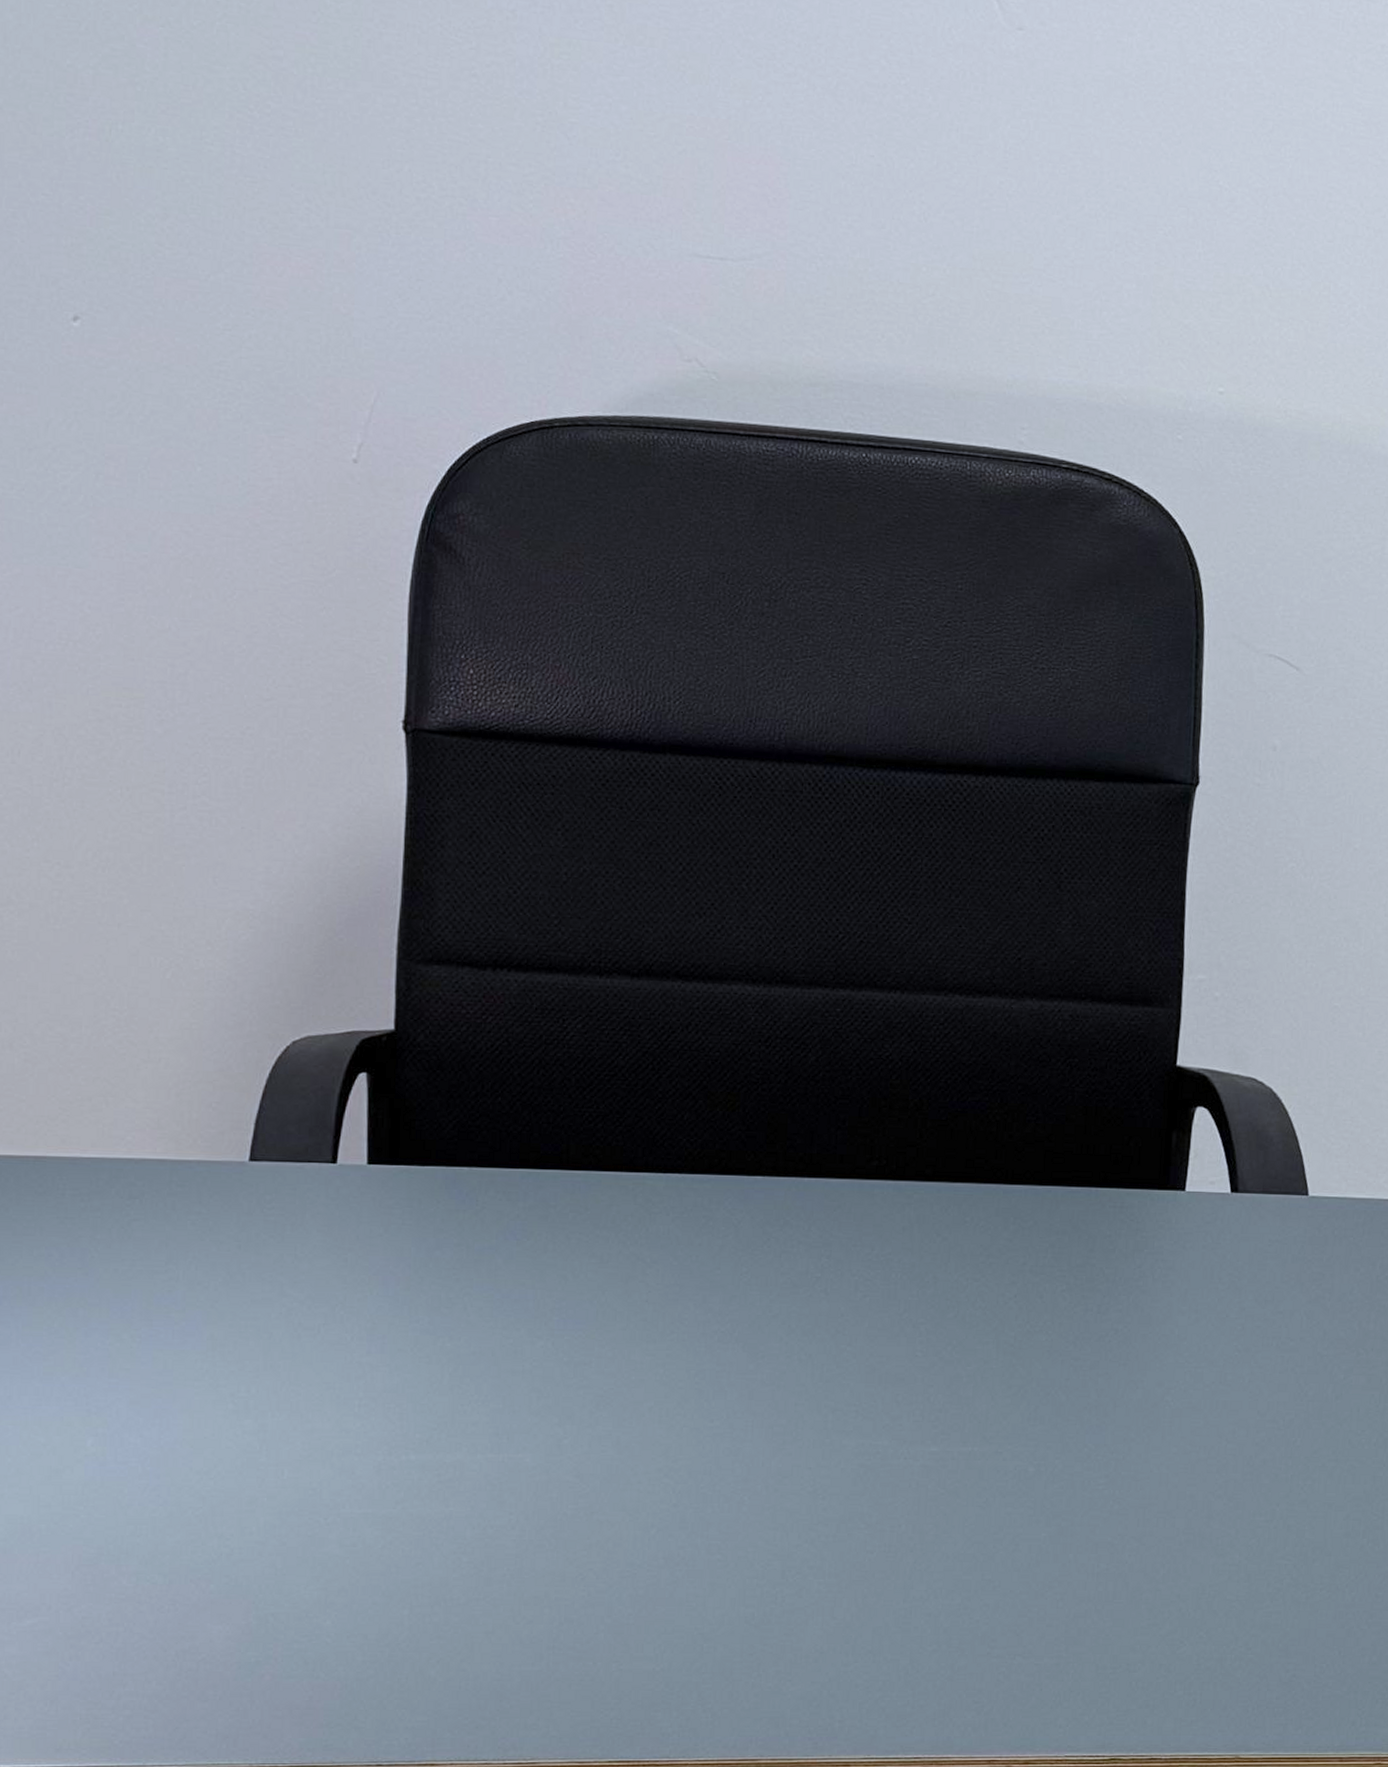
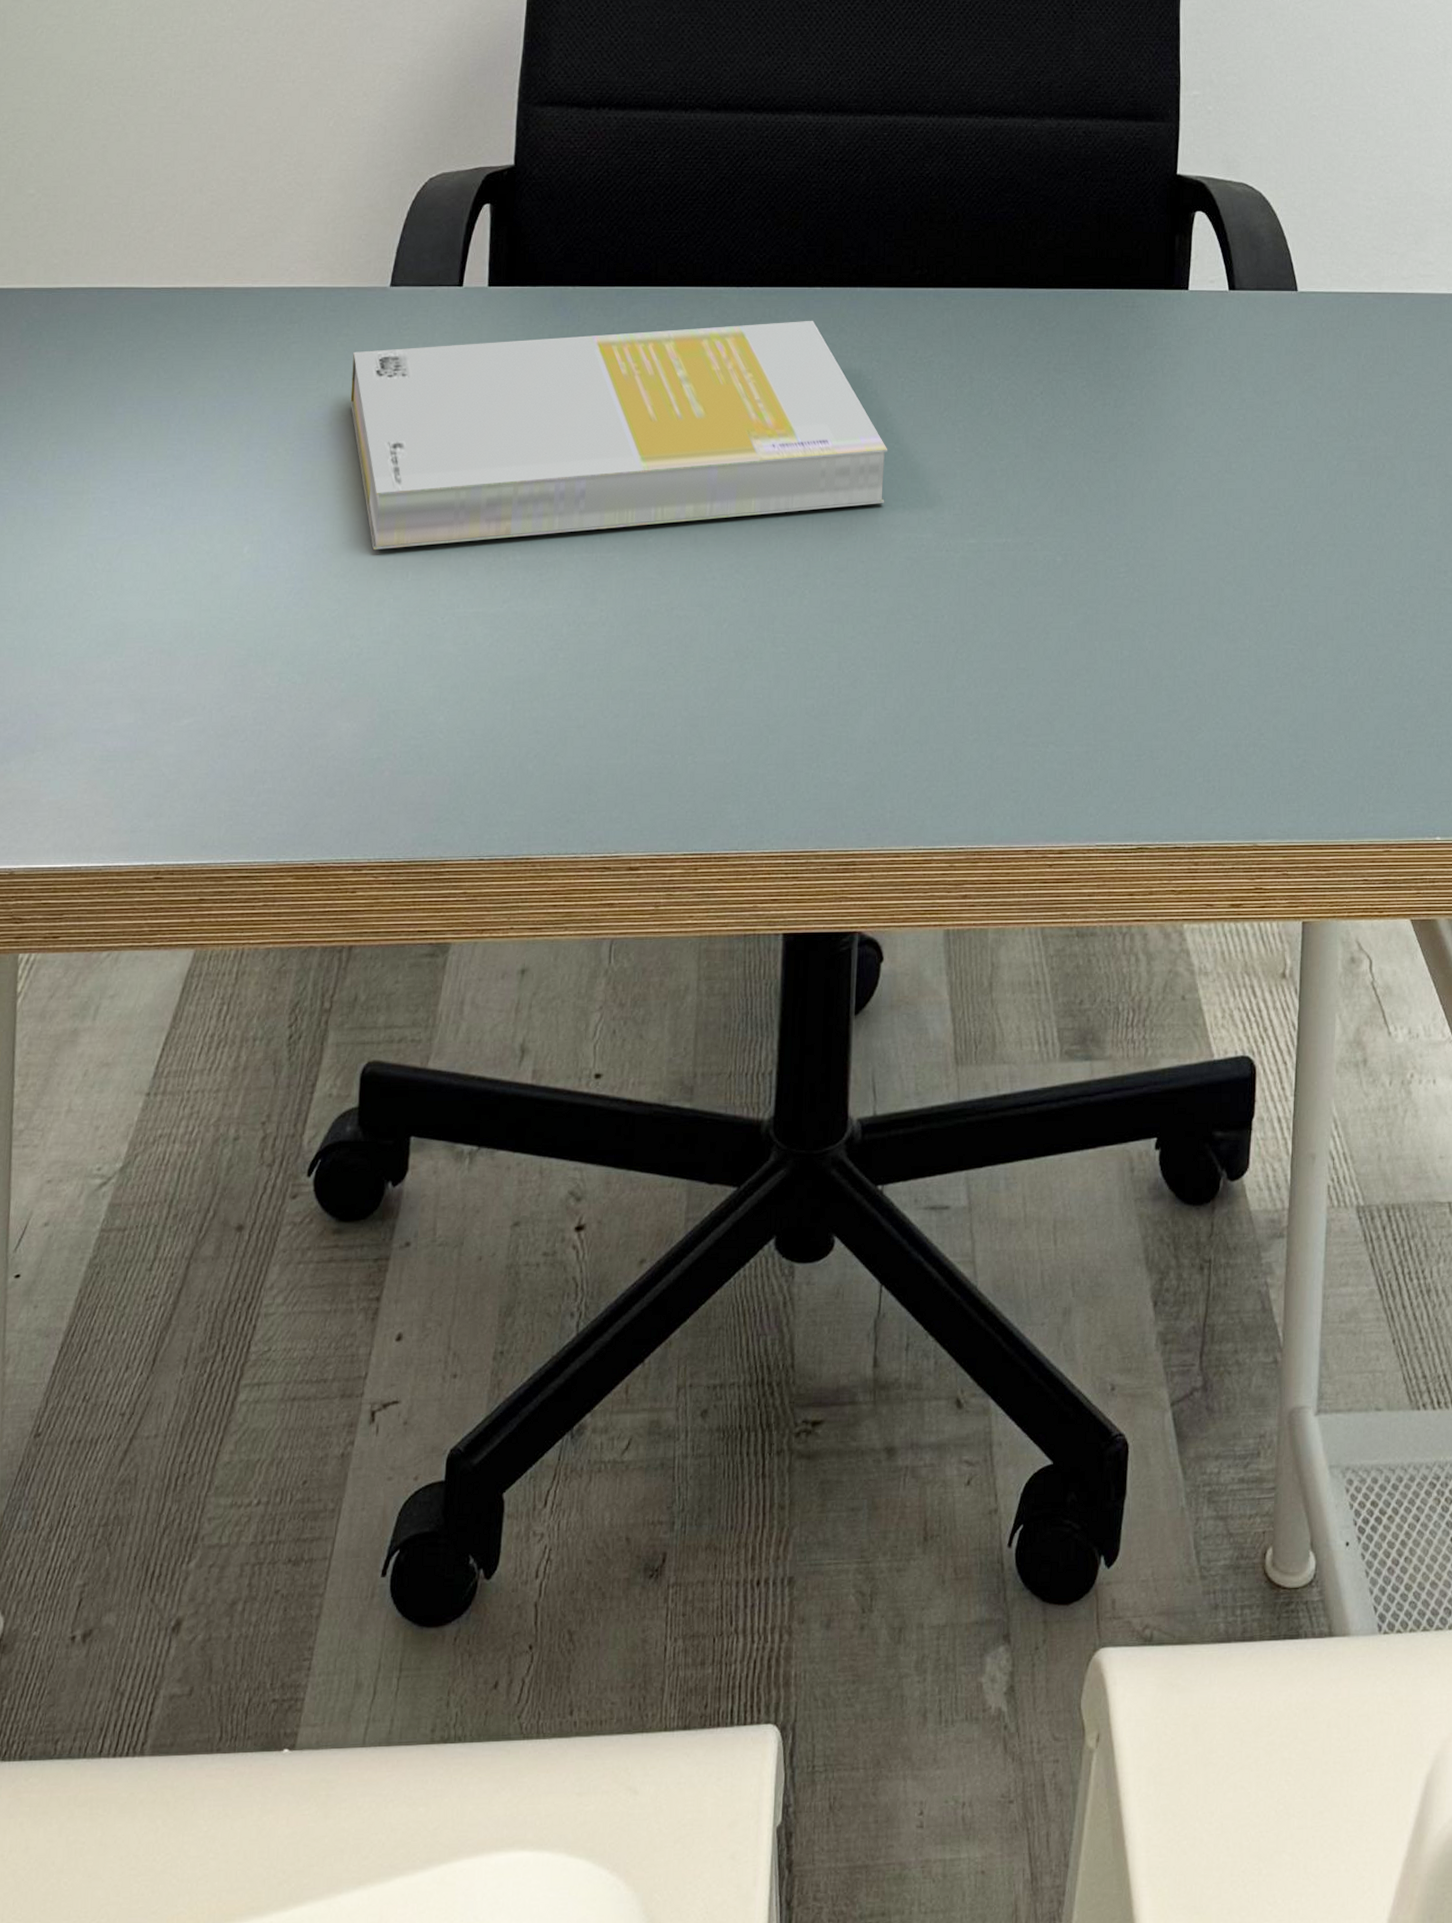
book: none [206,1211,839,1446] -> present [350,320,888,549]

